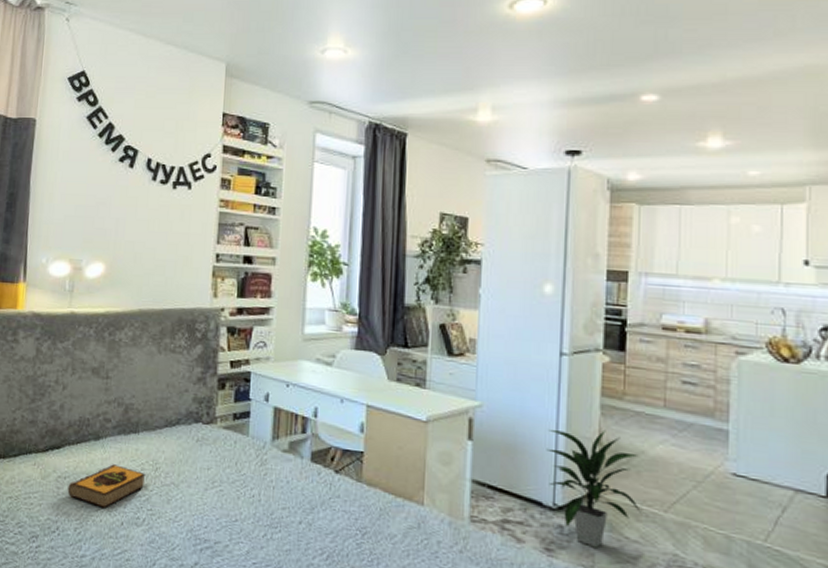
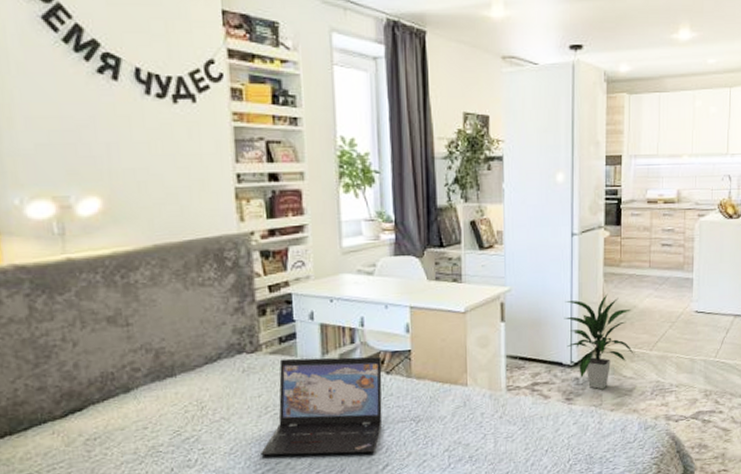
hardback book: present [67,464,146,508] -> none [100,413,191,460]
laptop: none [202,435,331,557] -> present [261,356,383,456]

